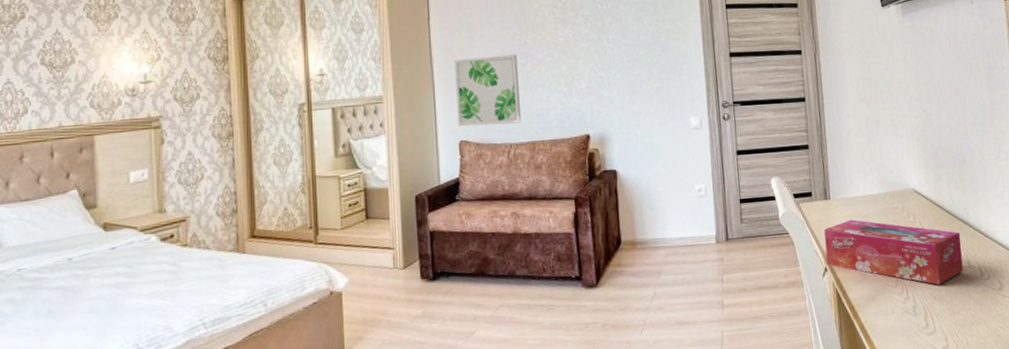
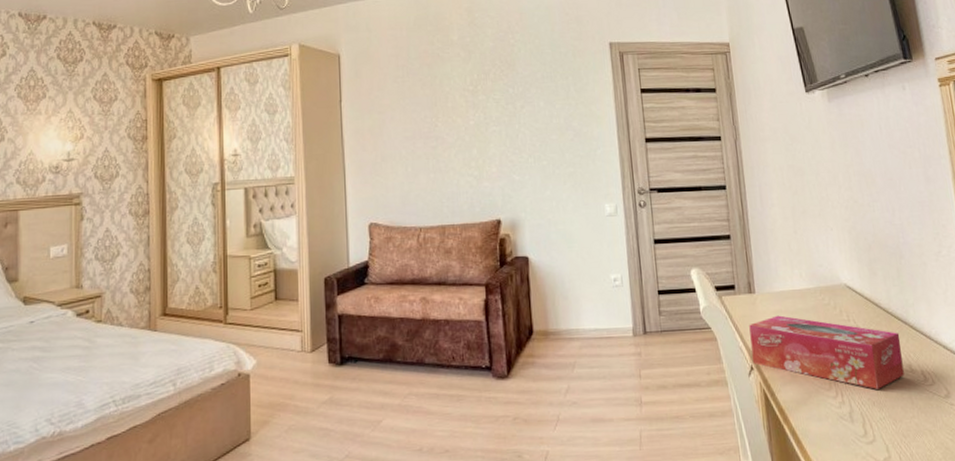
wall art: present [454,54,522,127] -> none [365,137,432,209]

